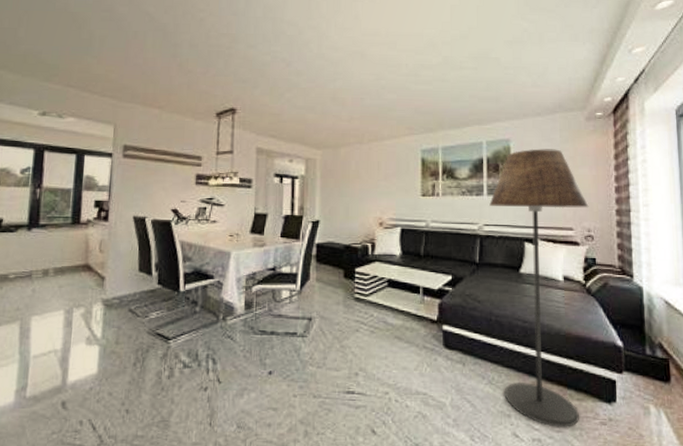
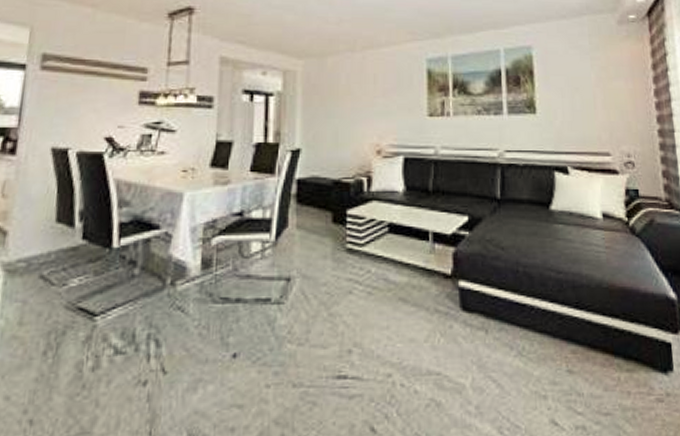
floor lamp: present [489,149,589,427] -> none [510,57,631,409]

